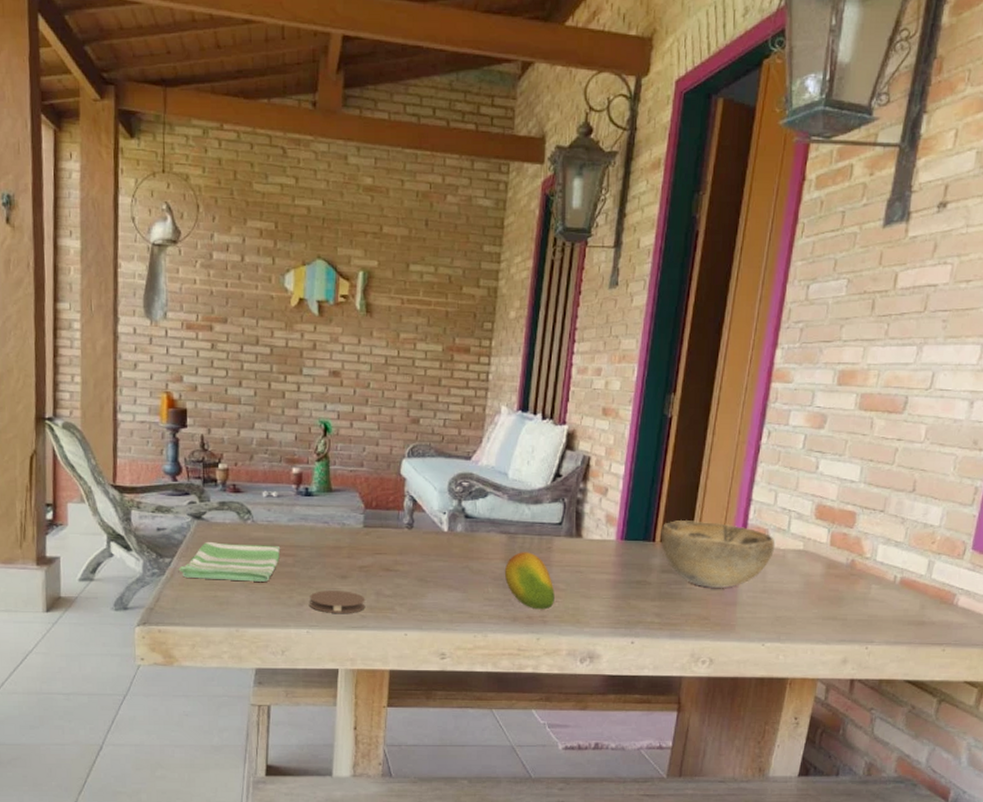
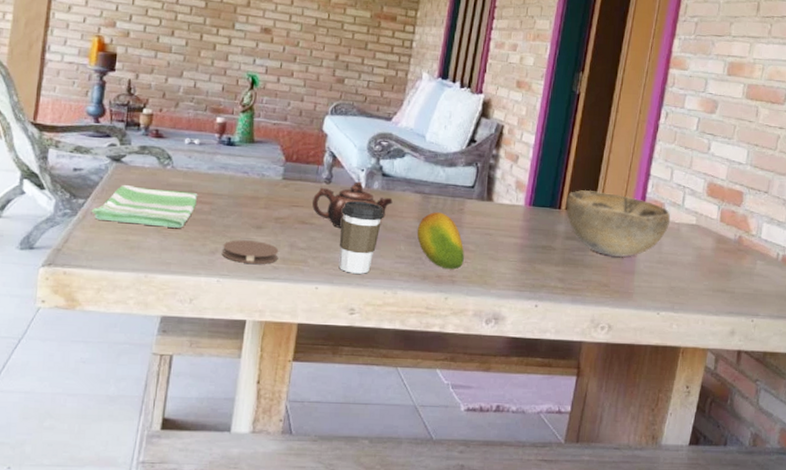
teapot: none [396,525,478,573] -> present [312,181,393,228]
coffee cup: none [425,544,469,618] -> present [338,200,383,274]

